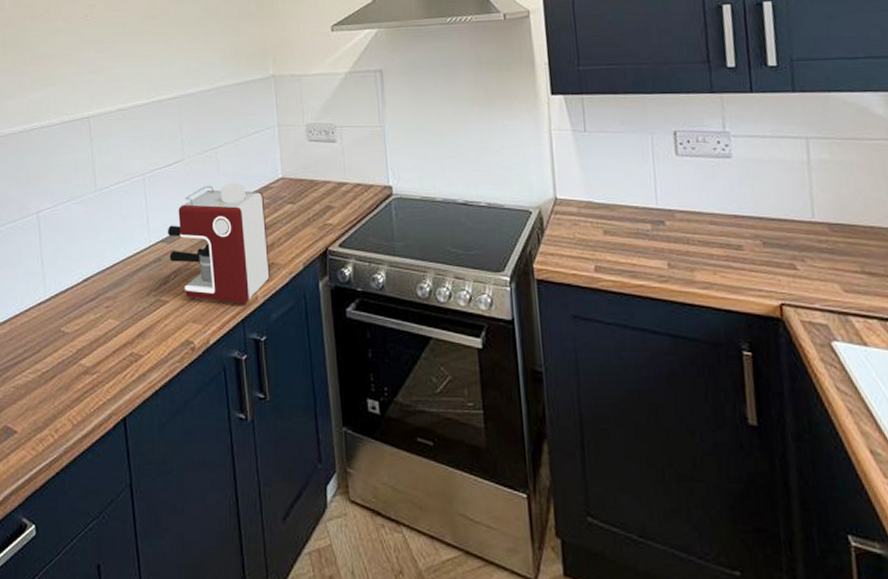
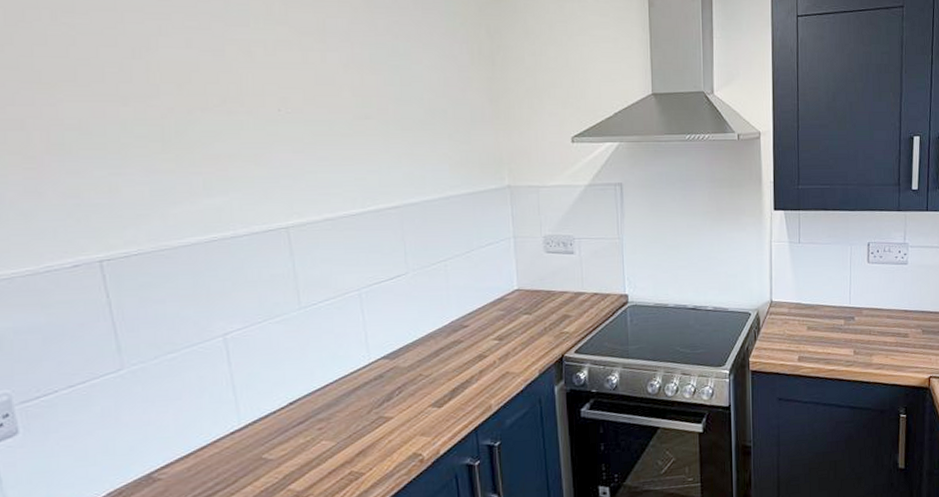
coffee maker: present [167,182,270,304] -> none [389,294,504,414]

